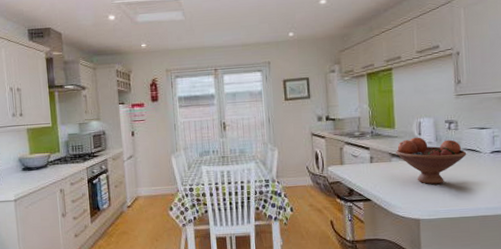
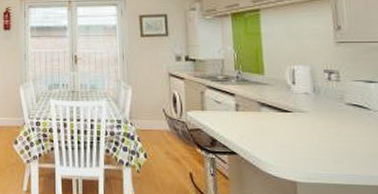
fruit bowl: present [396,137,467,185] -> none [266,86,353,143]

